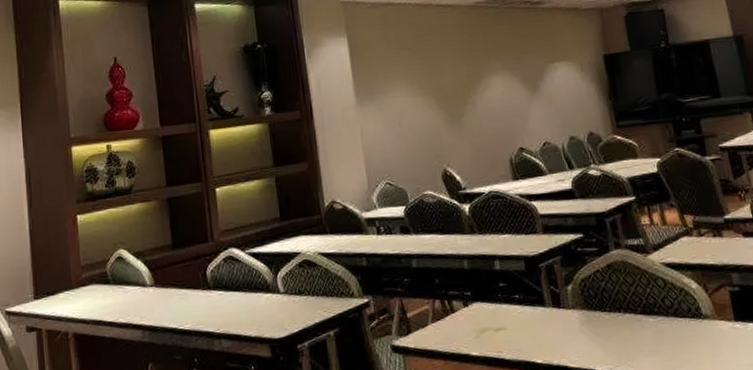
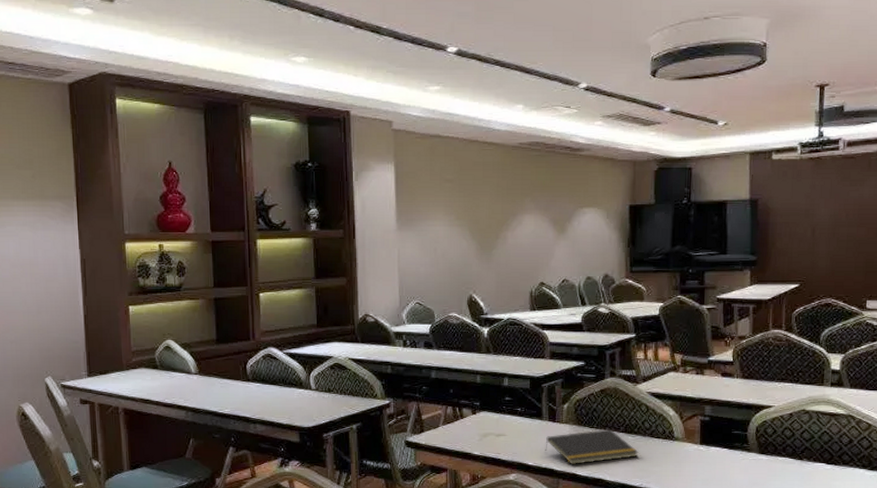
notepad: none [553,311,665,360] -> present [545,429,639,465]

